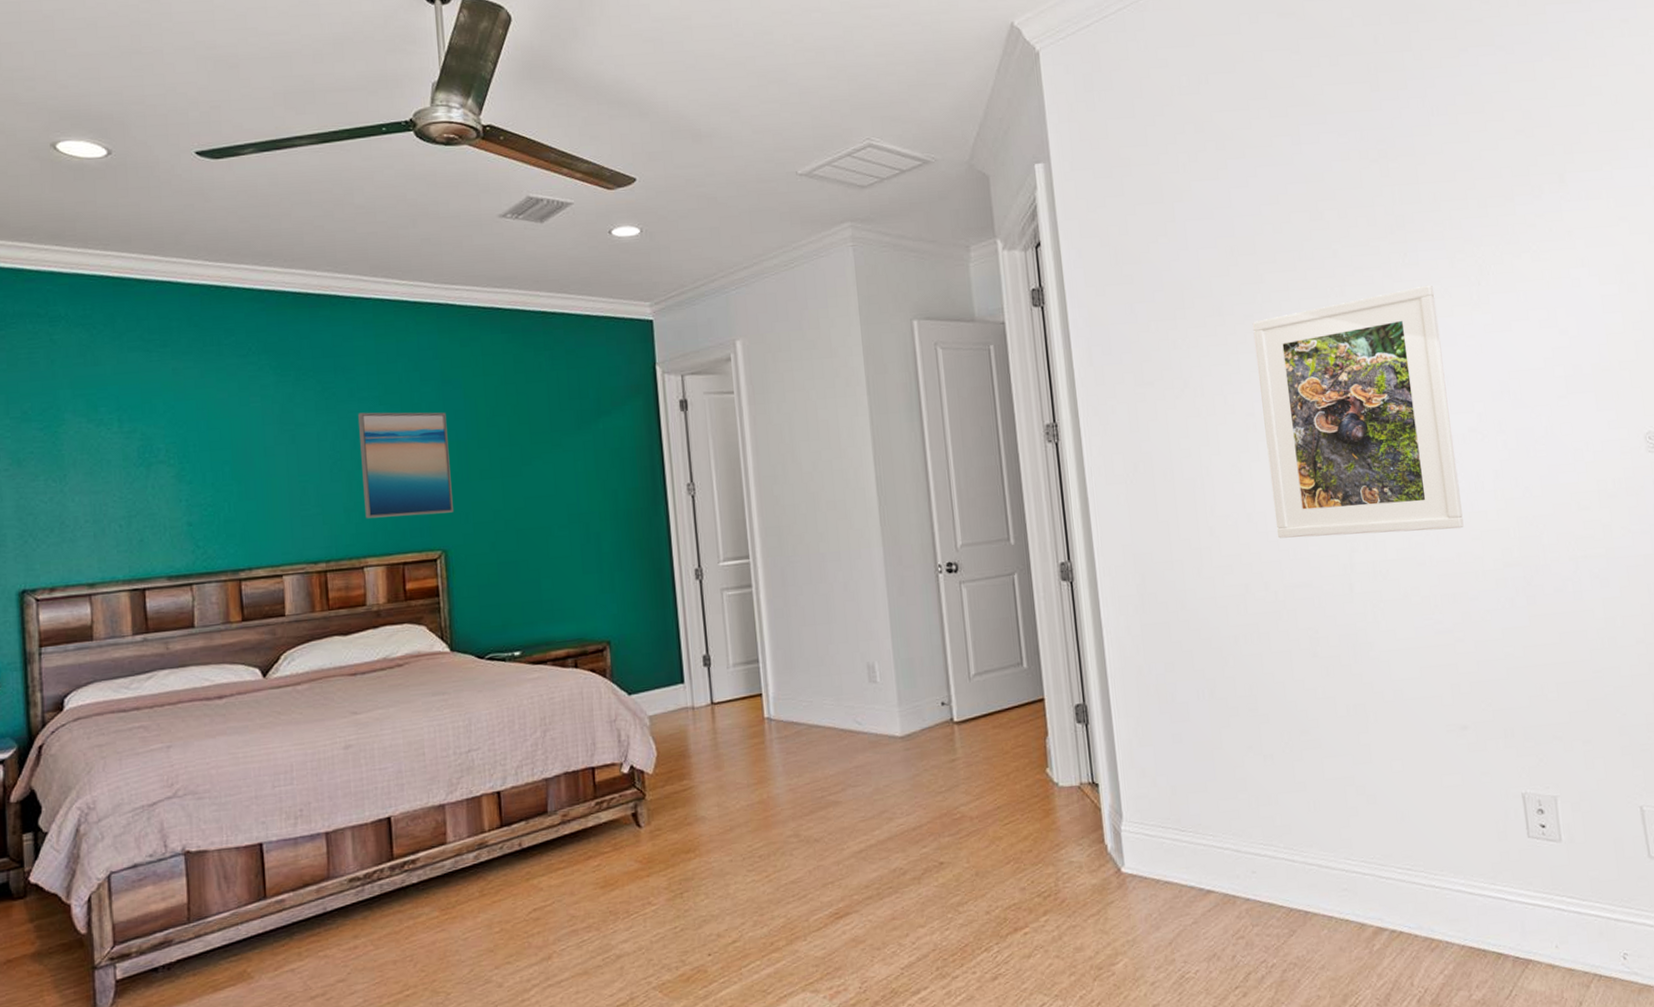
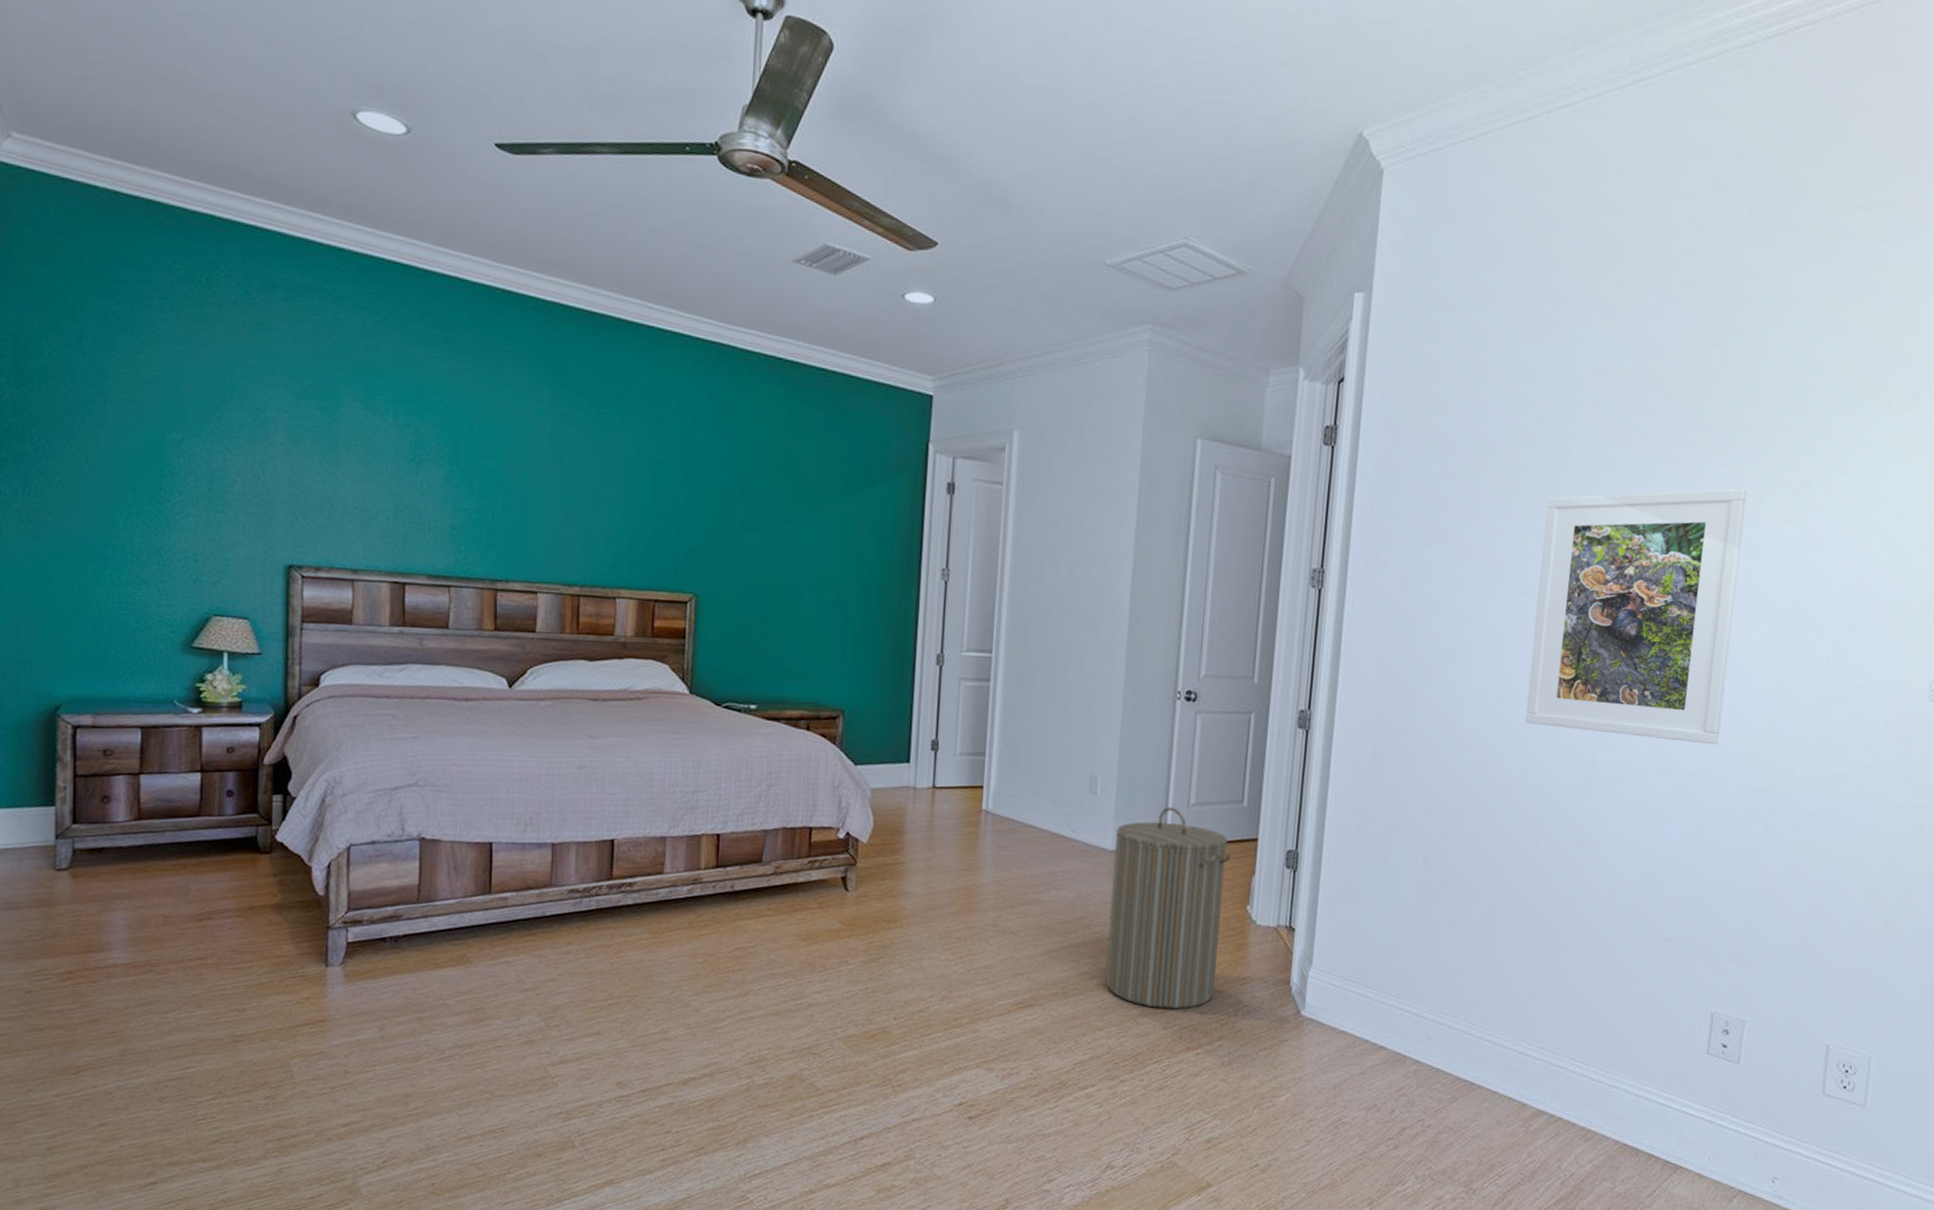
wall art: present [358,412,453,519] -> none [623,443,714,559]
laundry hamper: none [901,681,1031,893] -> present [1105,807,1231,1009]

